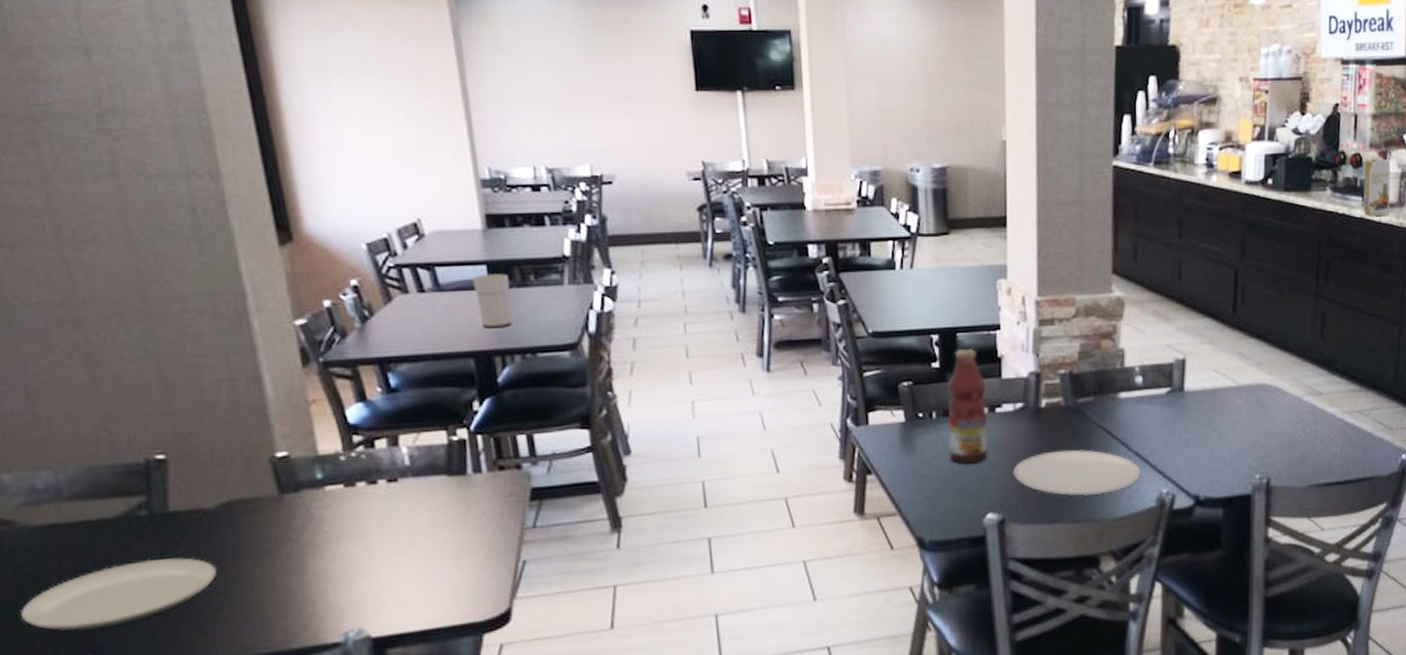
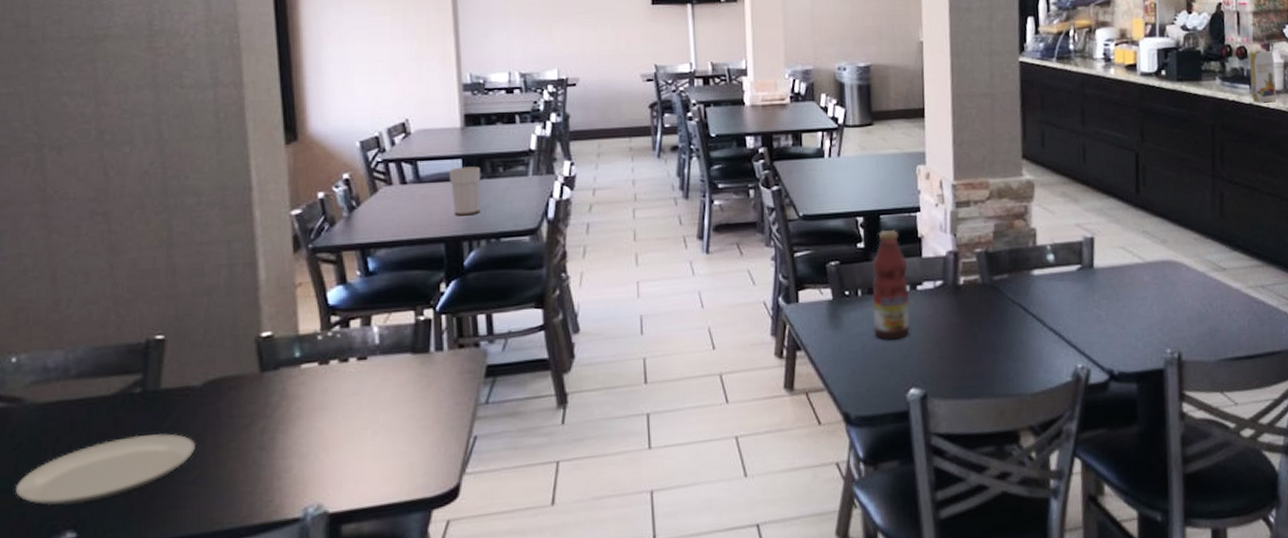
plate: present [1013,449,1141,497] -> none [934,325,1056,372]

